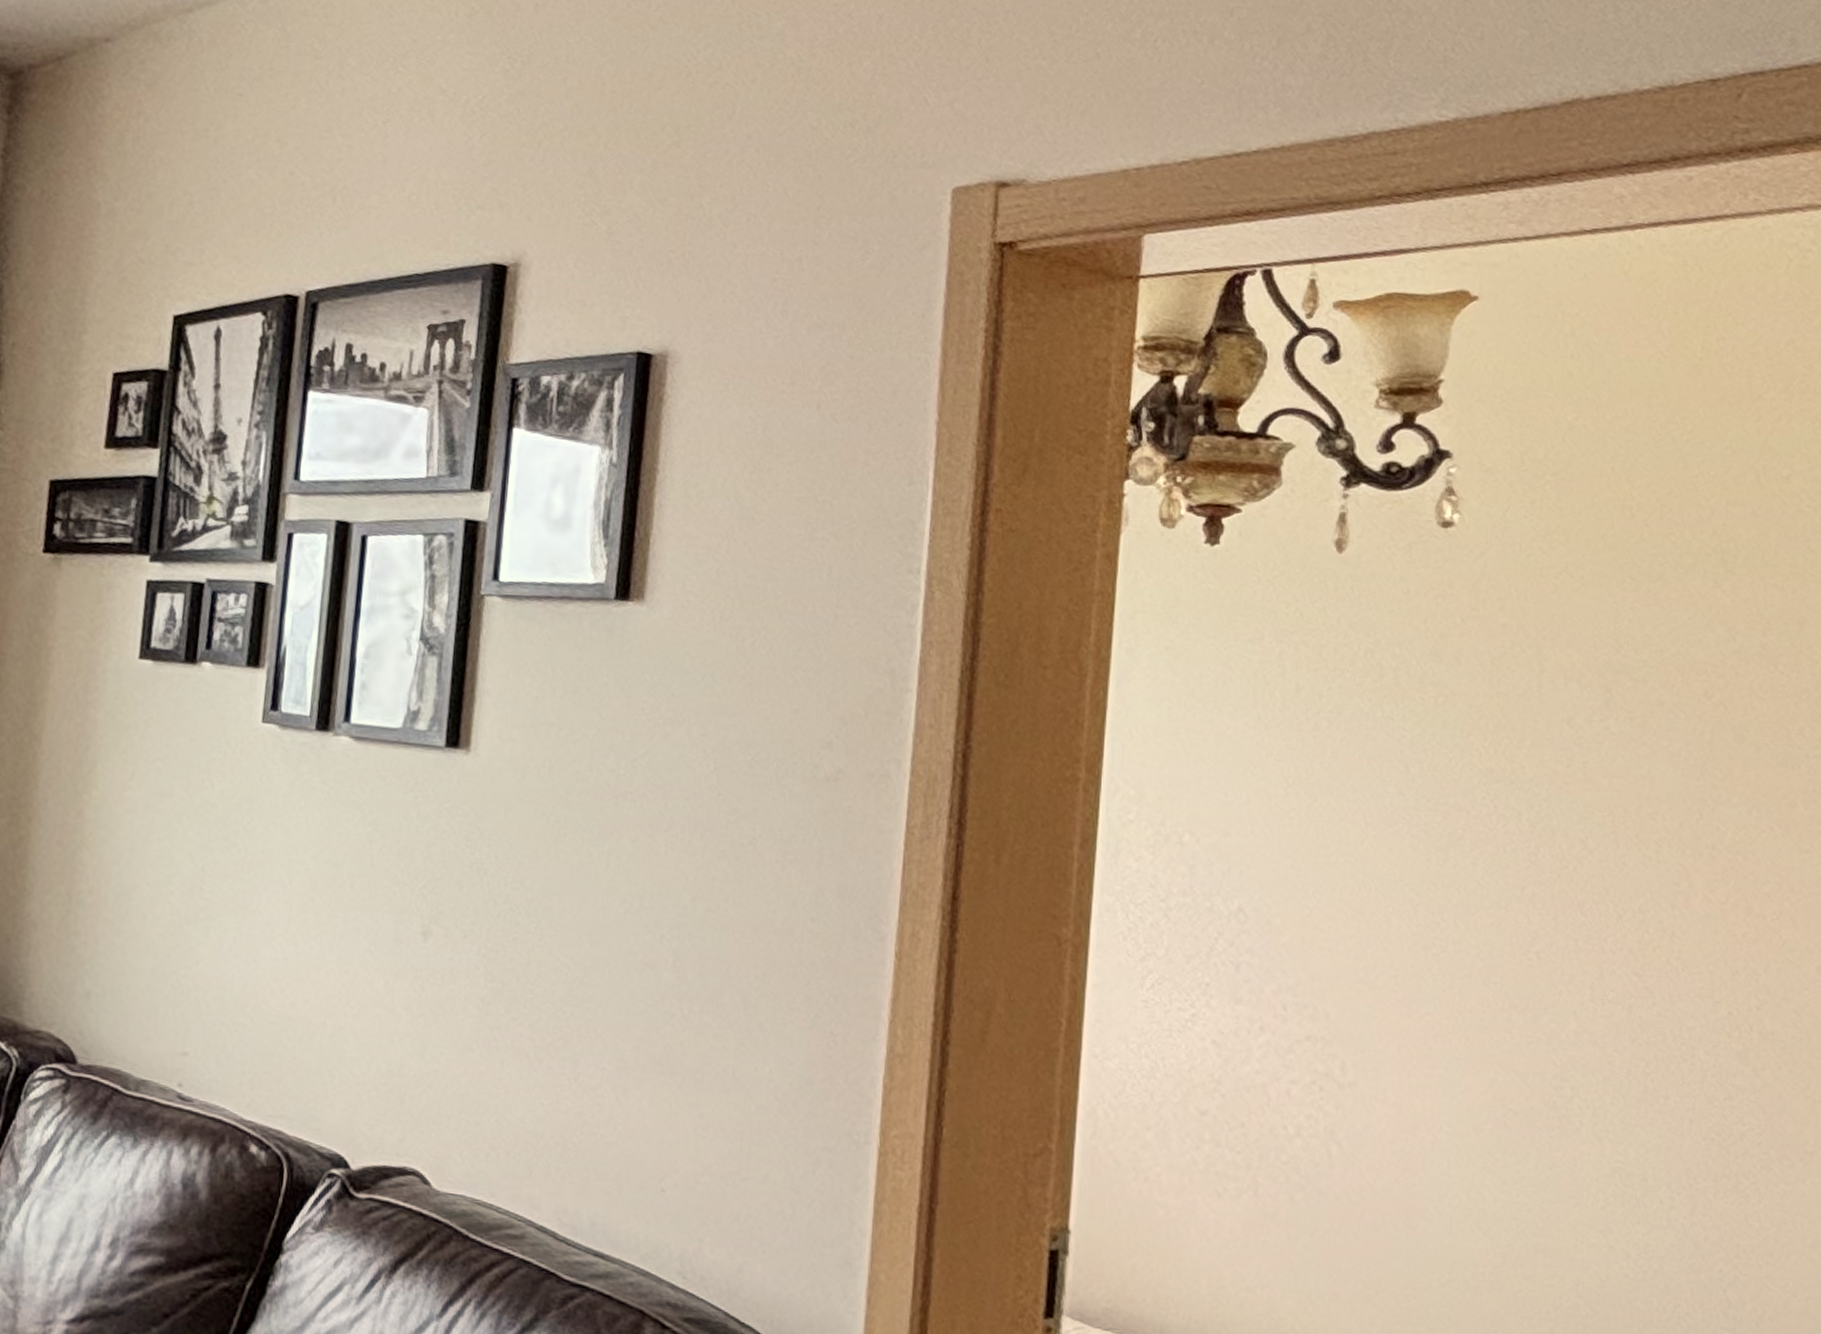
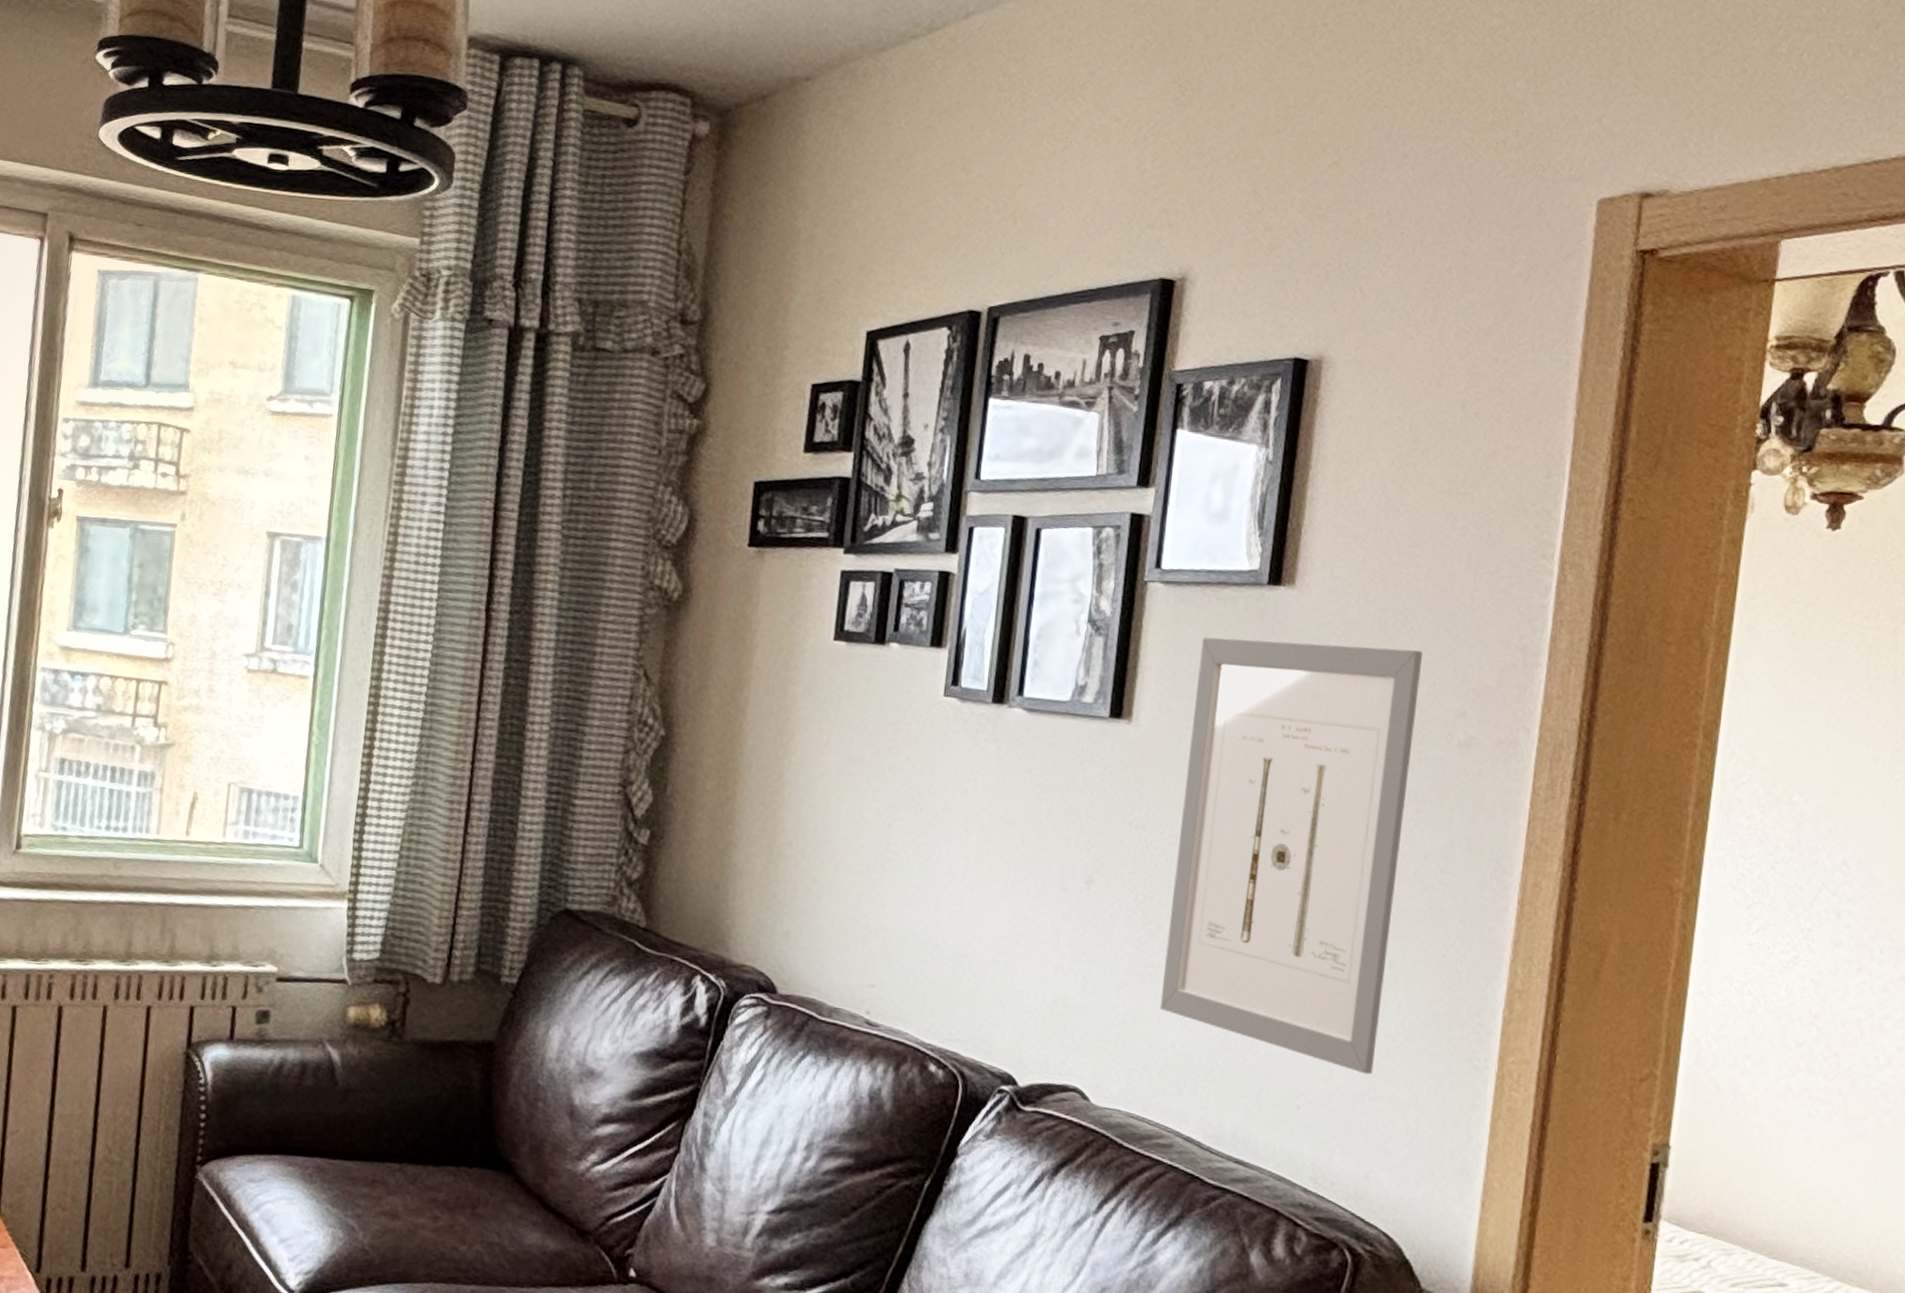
wall art: none [507,657,785,1152] -> present [1159,637,1423,1075]

